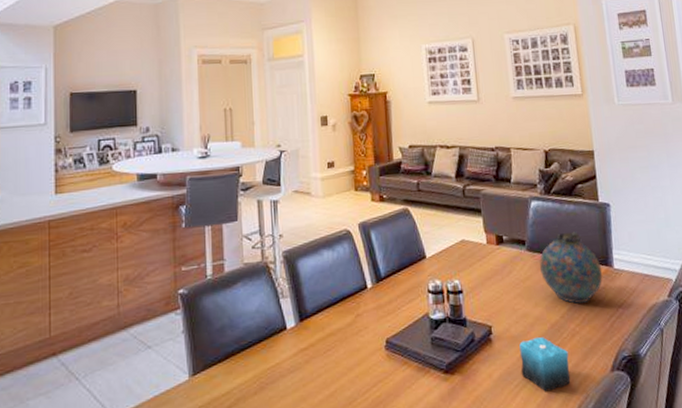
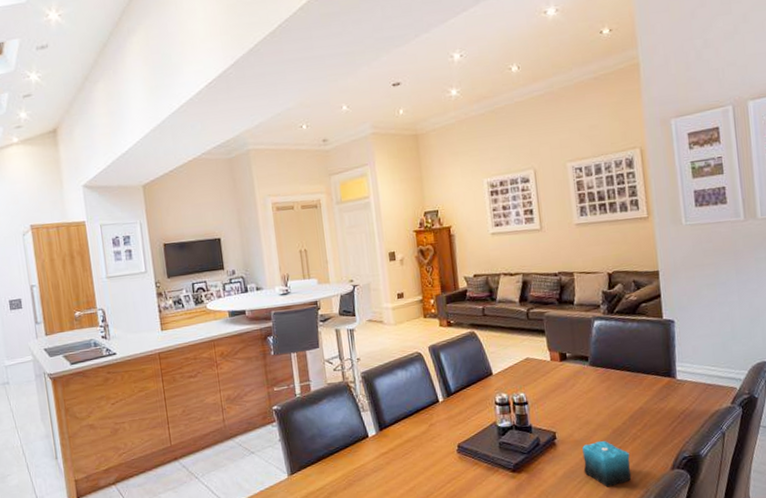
snuff bottle: present [539,231,603,304] -> none [602,347,666,412]

